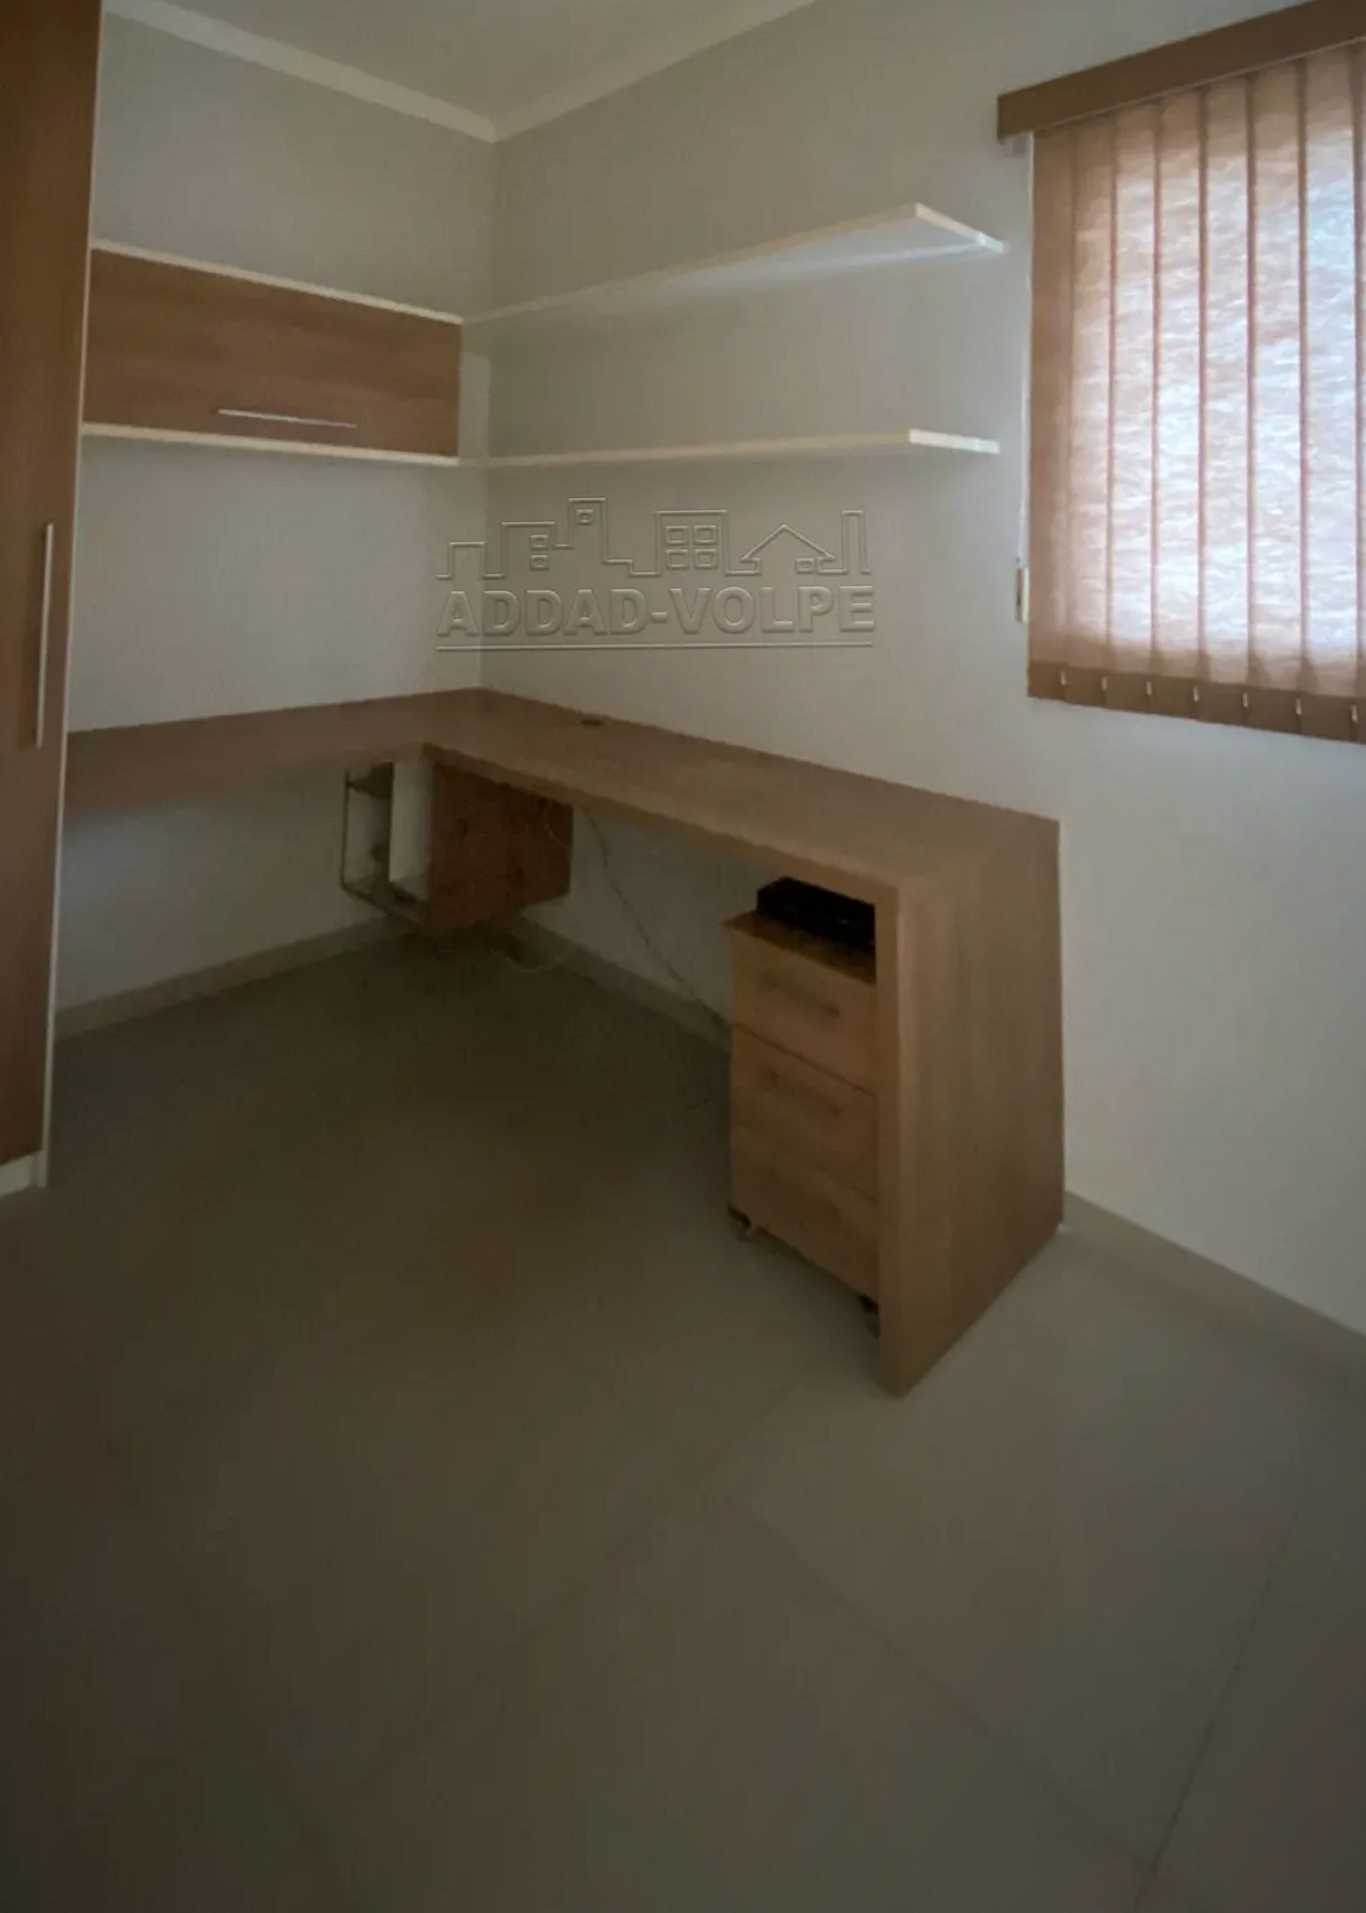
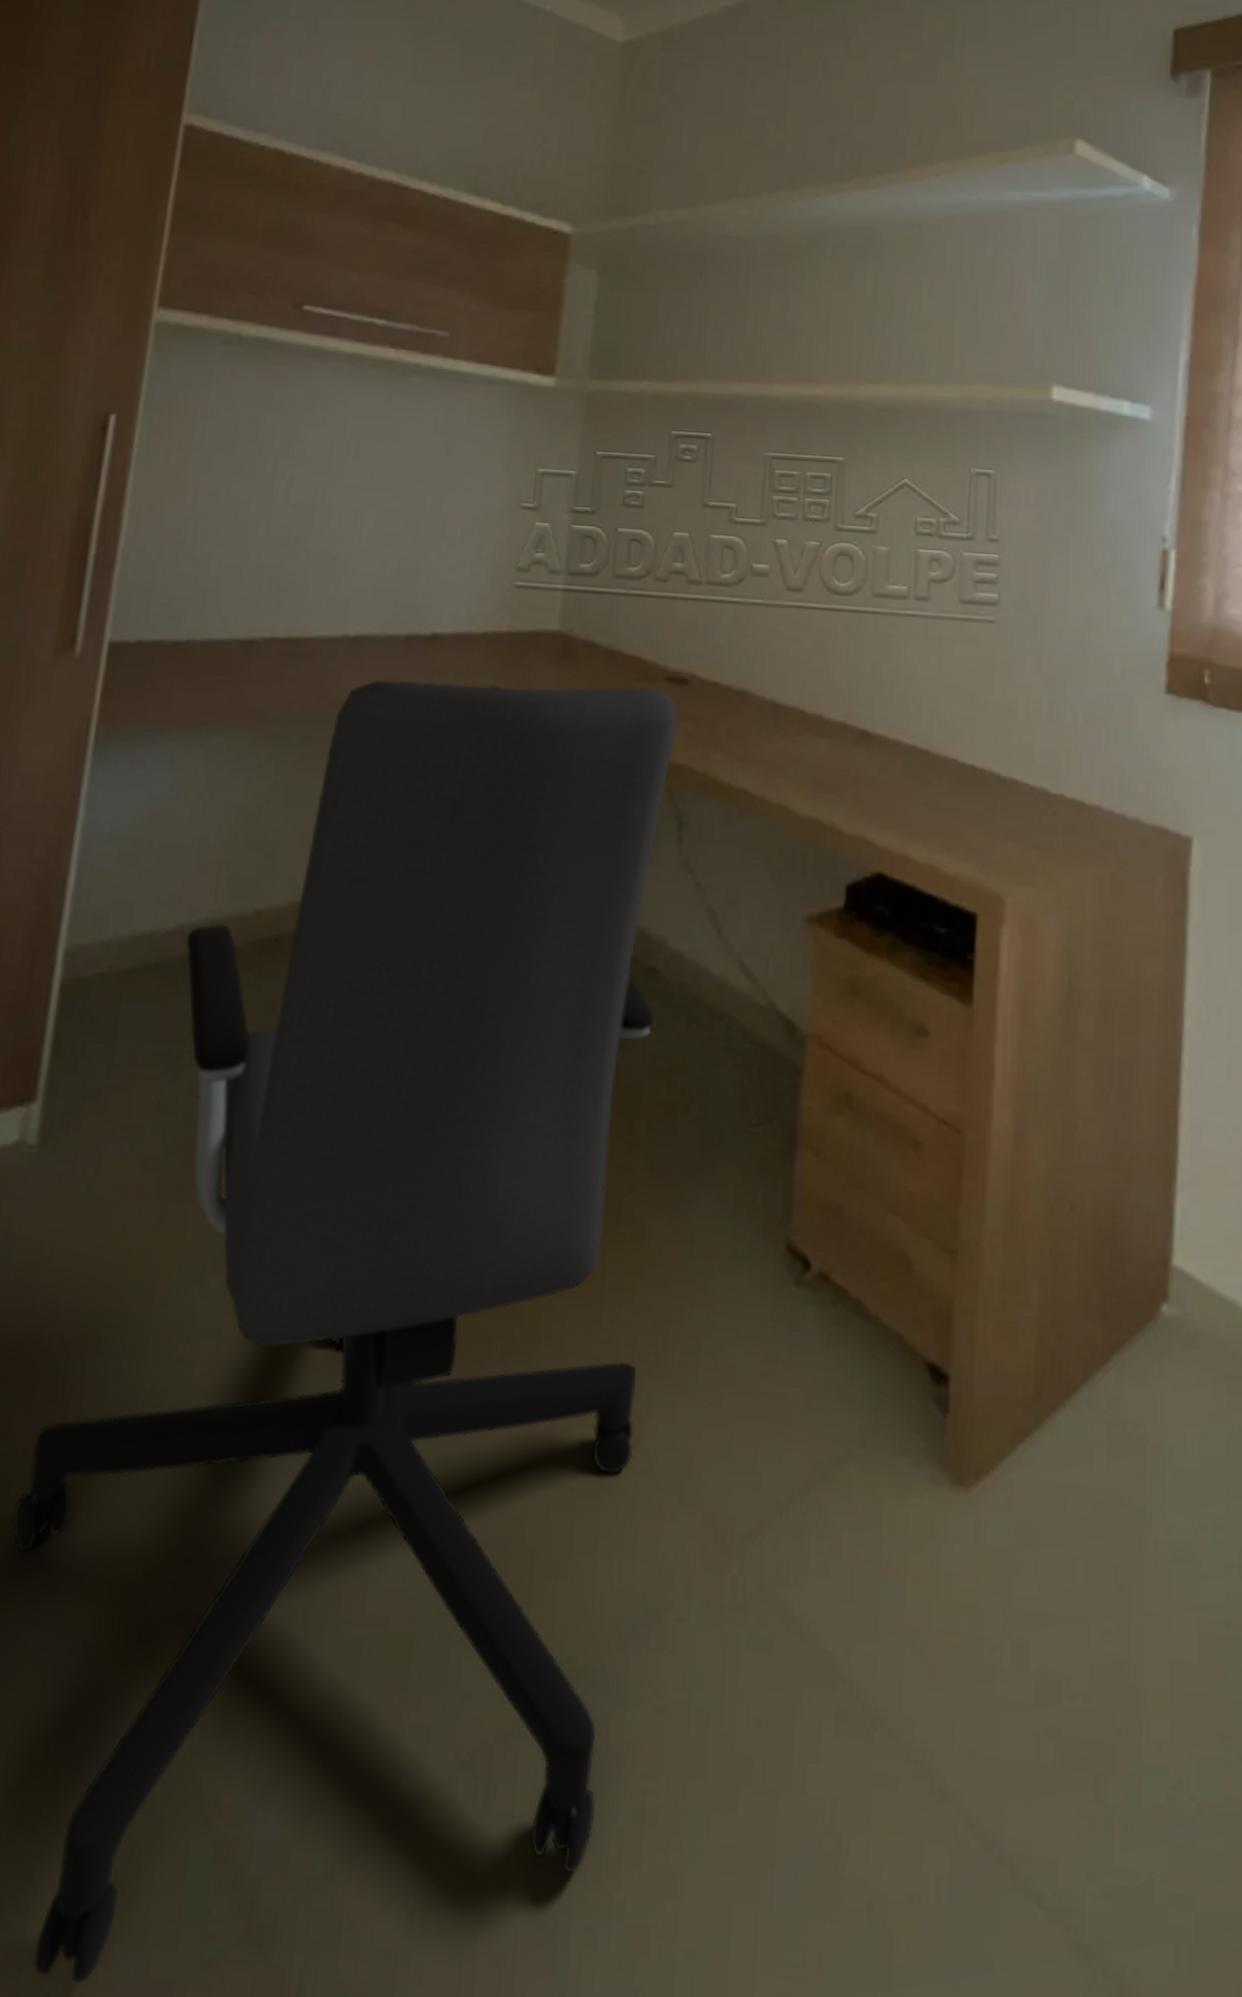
office chair: none [59,731,607,1897] -> present [13,679,678,1983]

